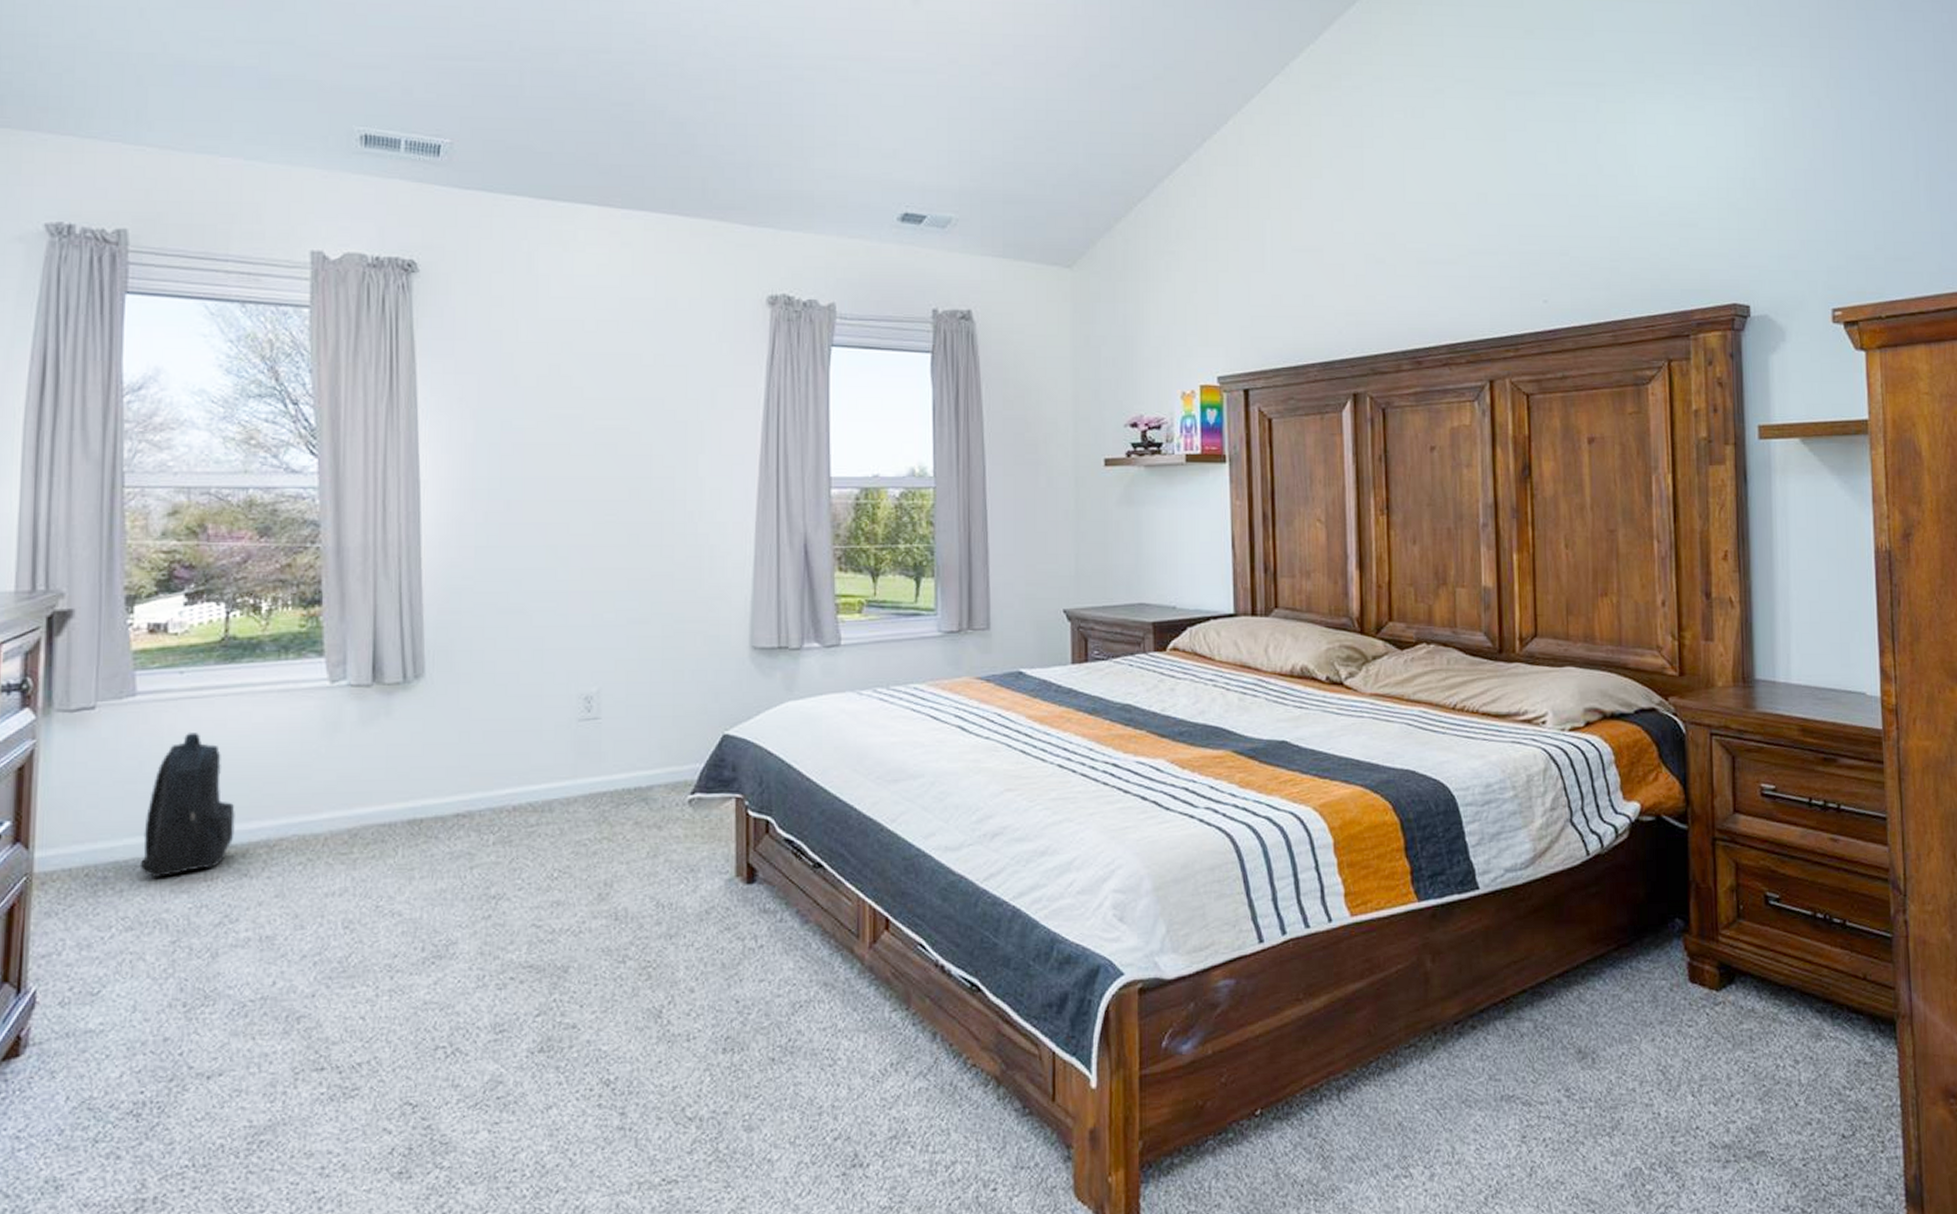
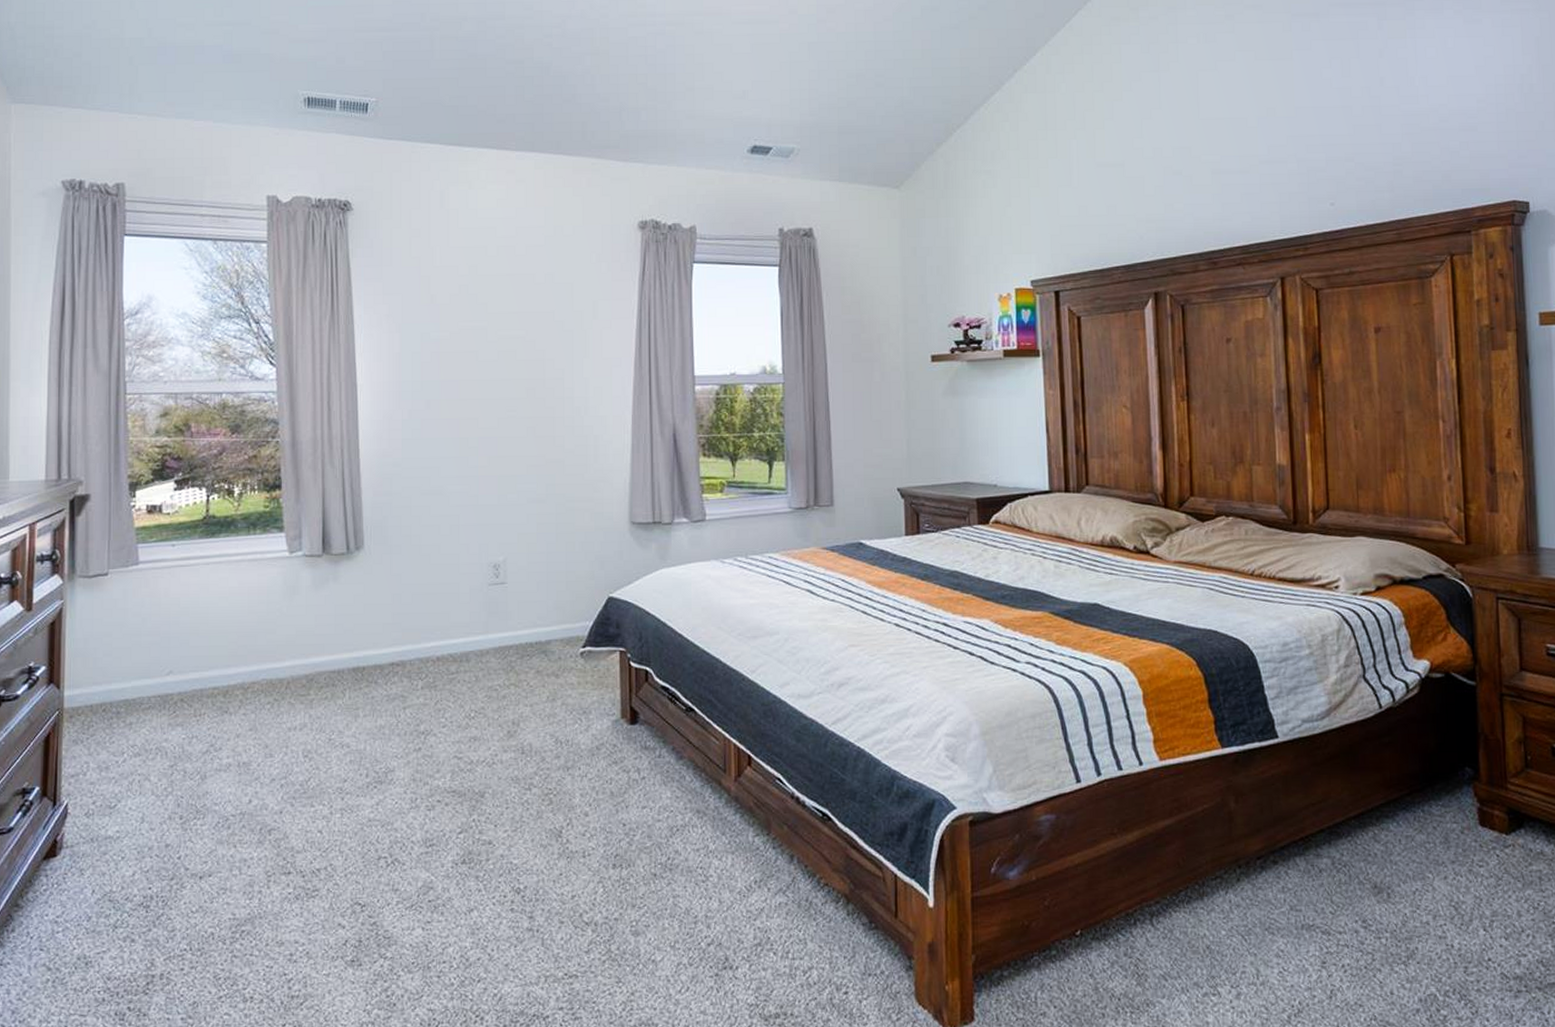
backpack: present [139,733,235,878] -> none [144,595,217,714]

